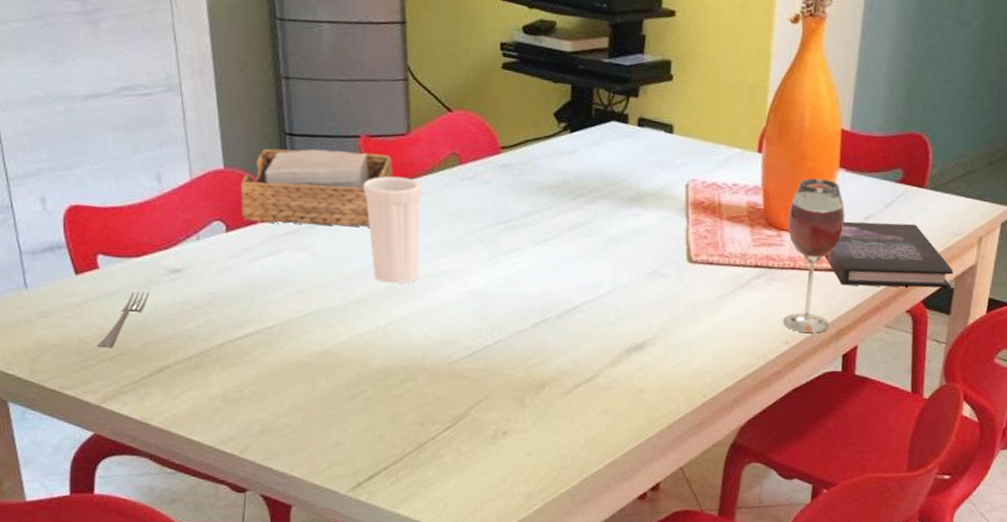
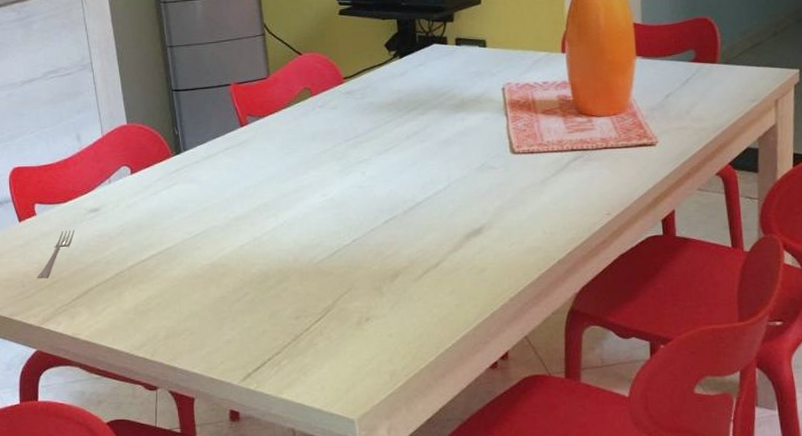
napkin holder: present [240,148,393,227] -> none [140,96,258,164]
cup: present [363,176,422,284] -> none [235,112,285,201]
wineglass: present [783,178,845,333] -> none [596,68,648,203]
book: present [824,221,953,289] -> none [633,96,756,158]

